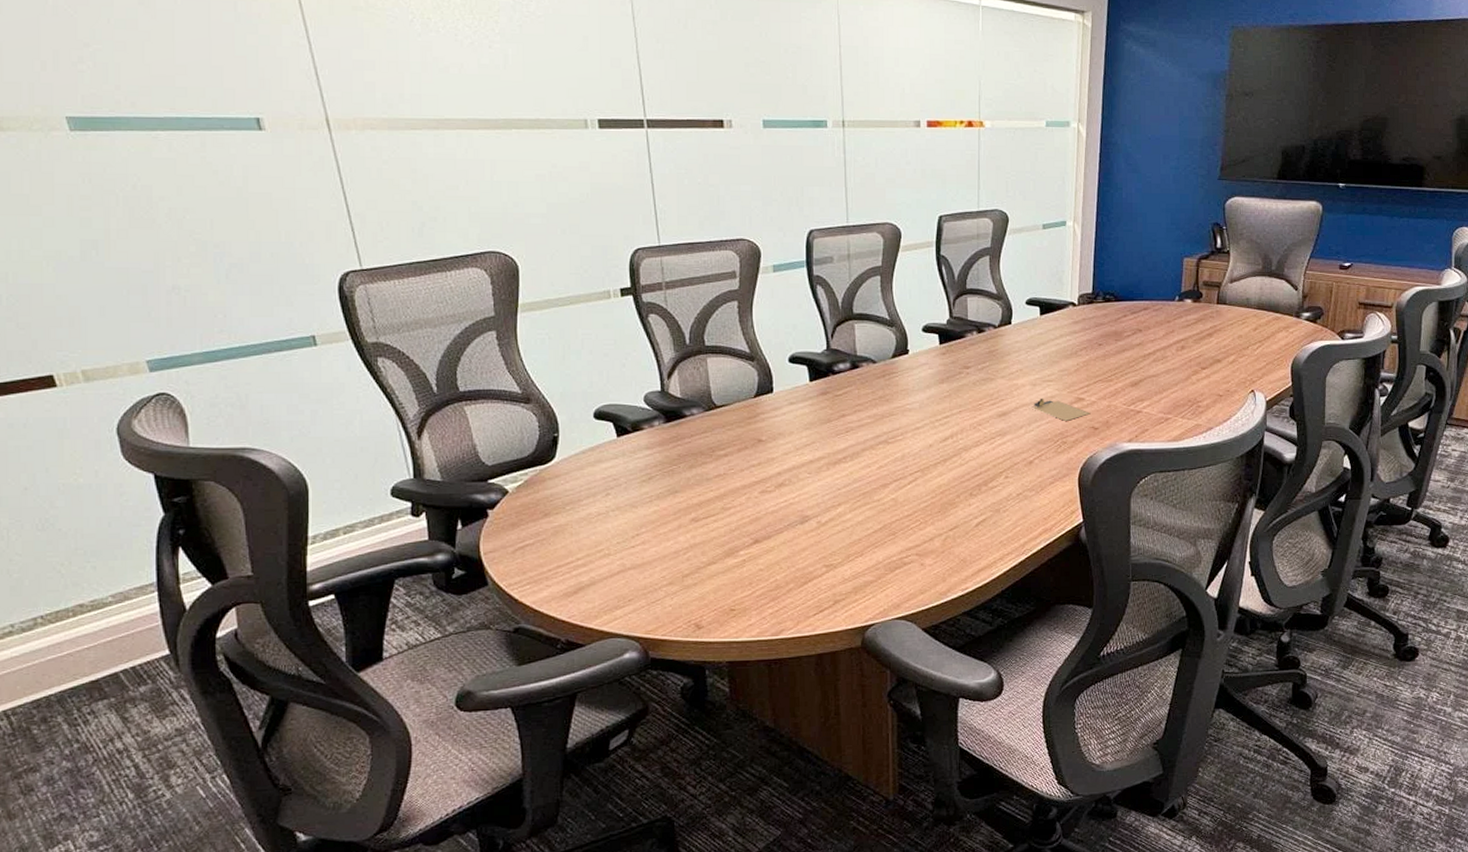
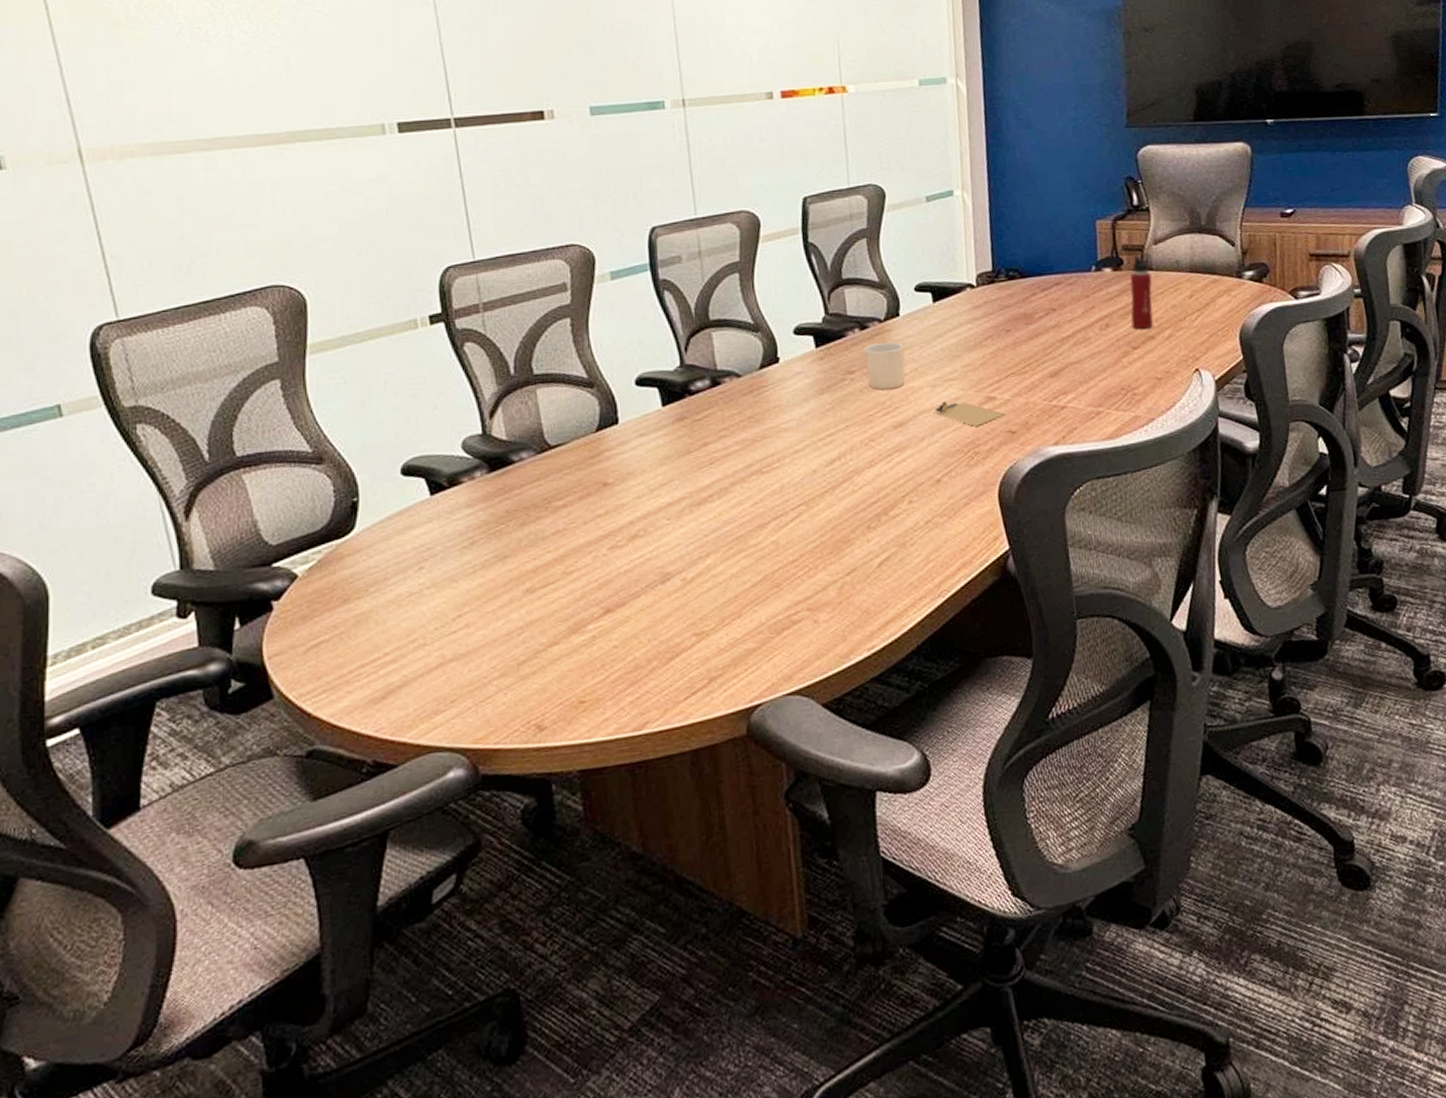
mug: none [980,344,1013,384] -> present [864,342,906,390]
water bottle: none [1203,289,1226,354] -> present [1129,252,1154,330]

